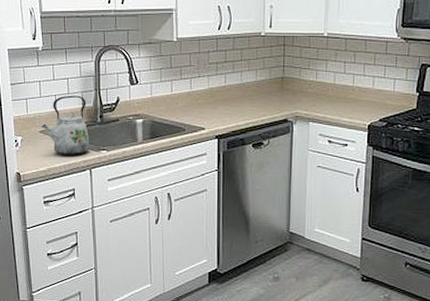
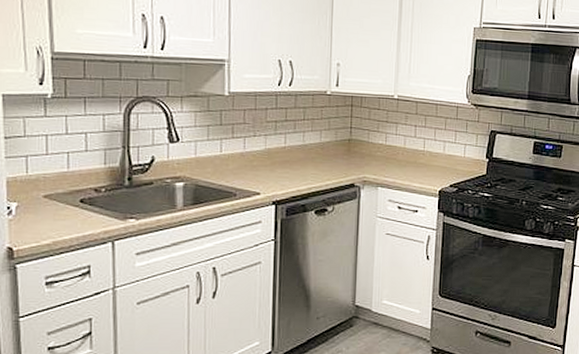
kettle: present [41,95,90,155] -> none [46,153,113,225]

